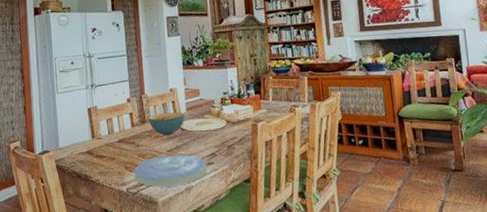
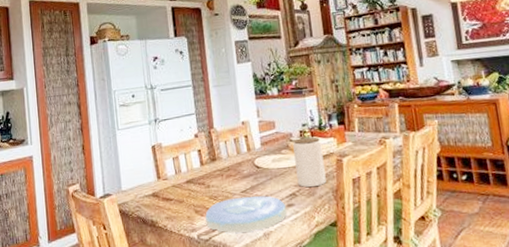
cereal bowl: present [148,112,185,136] -> none [218,147,260,175]
jar: none [214,104,243,148] -> present [293,137,326,187]

